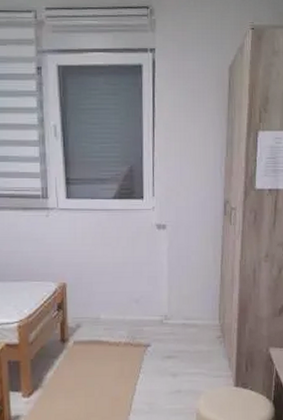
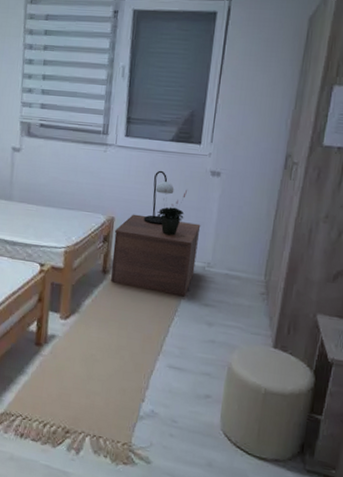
nightstand: none [68,277,154,353] -> present [111,214,201,297]
table lamp: none [96,229,123,285] -> present [143,170,174,226]
potted plant: none [109,246,136,294] -> present [157,189,187,236]

